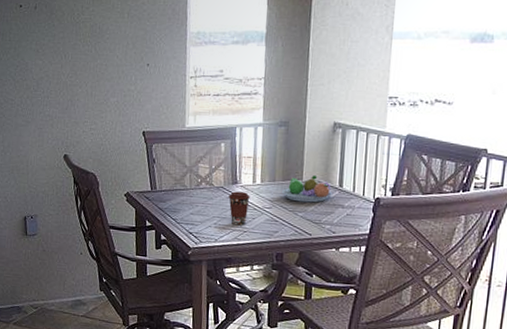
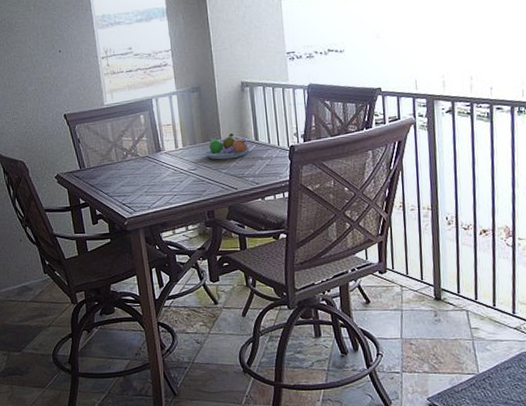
coffee cup: present [229,191,250,226] -> none [155,158,175,191]

